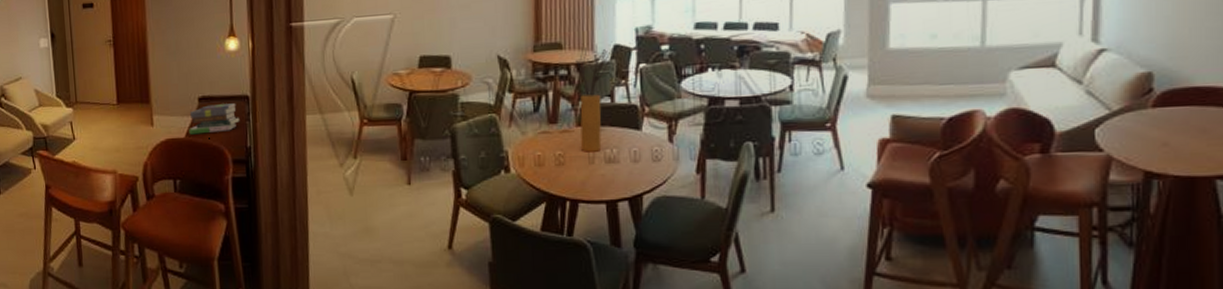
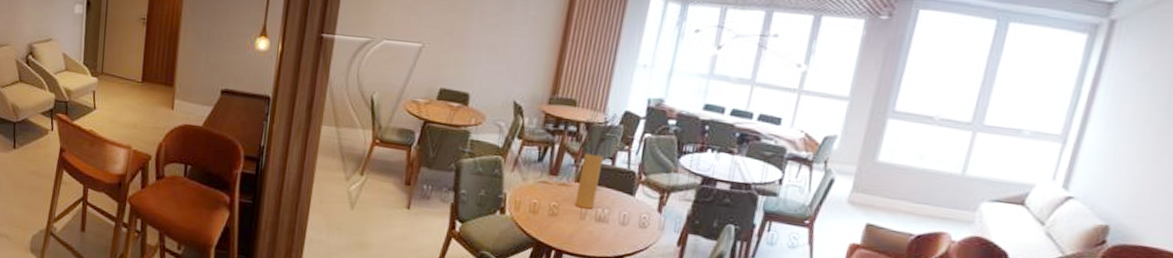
books: present [189,103,240,135] -> none [207,98,258,128]

